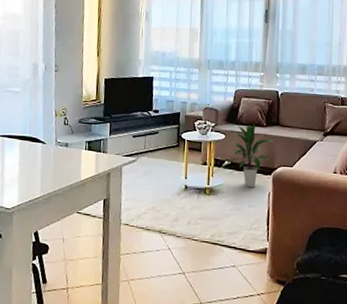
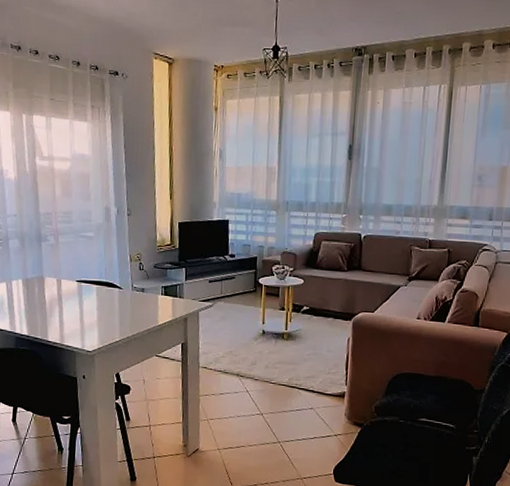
indoor plant: present [224,123,274,187] -> none [303,267,355,332]

